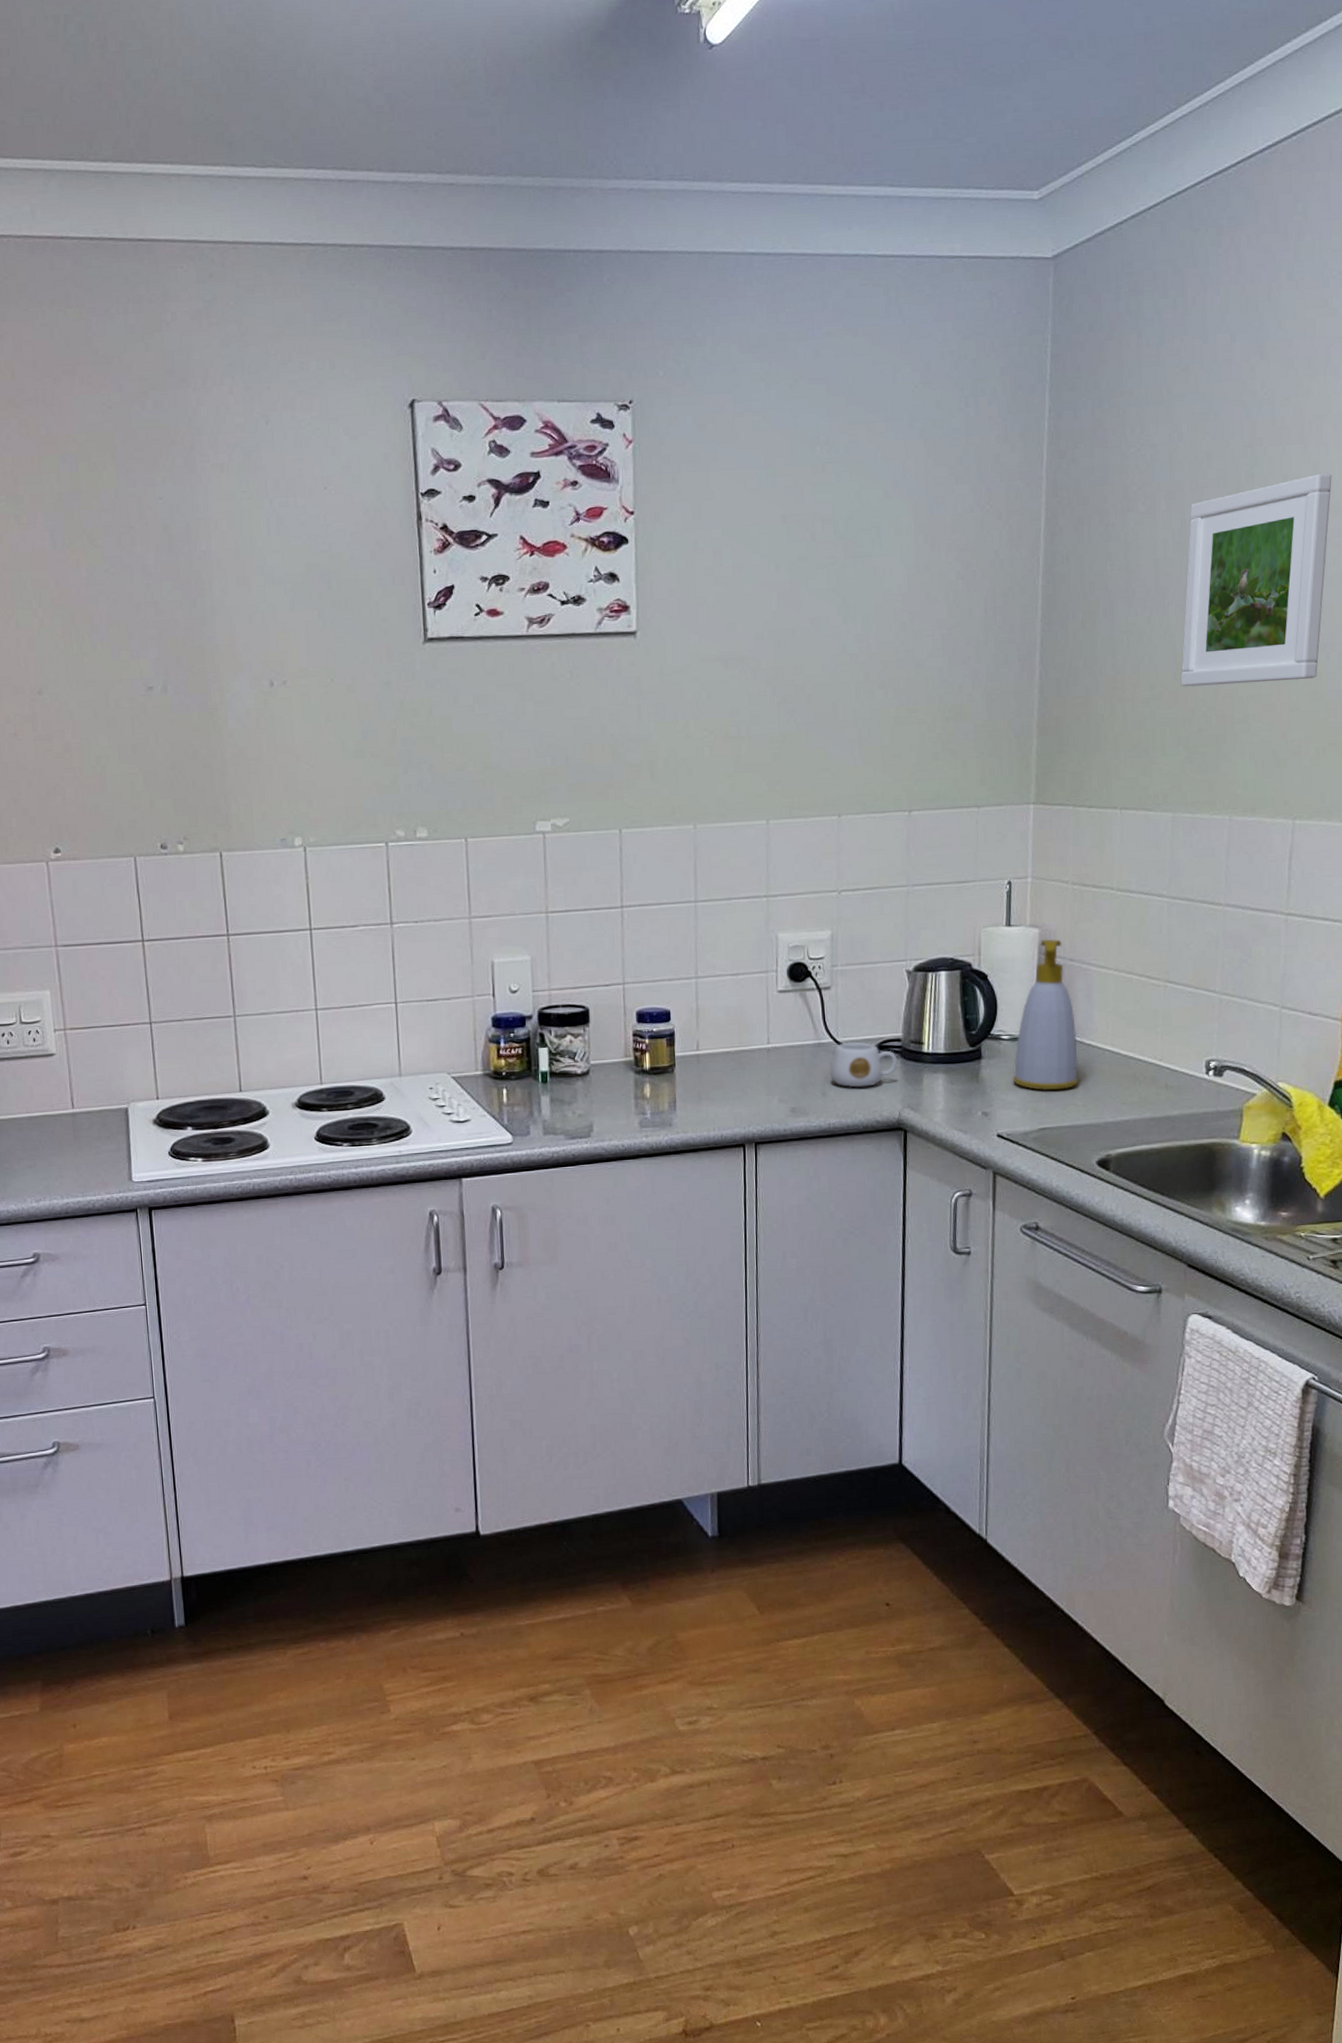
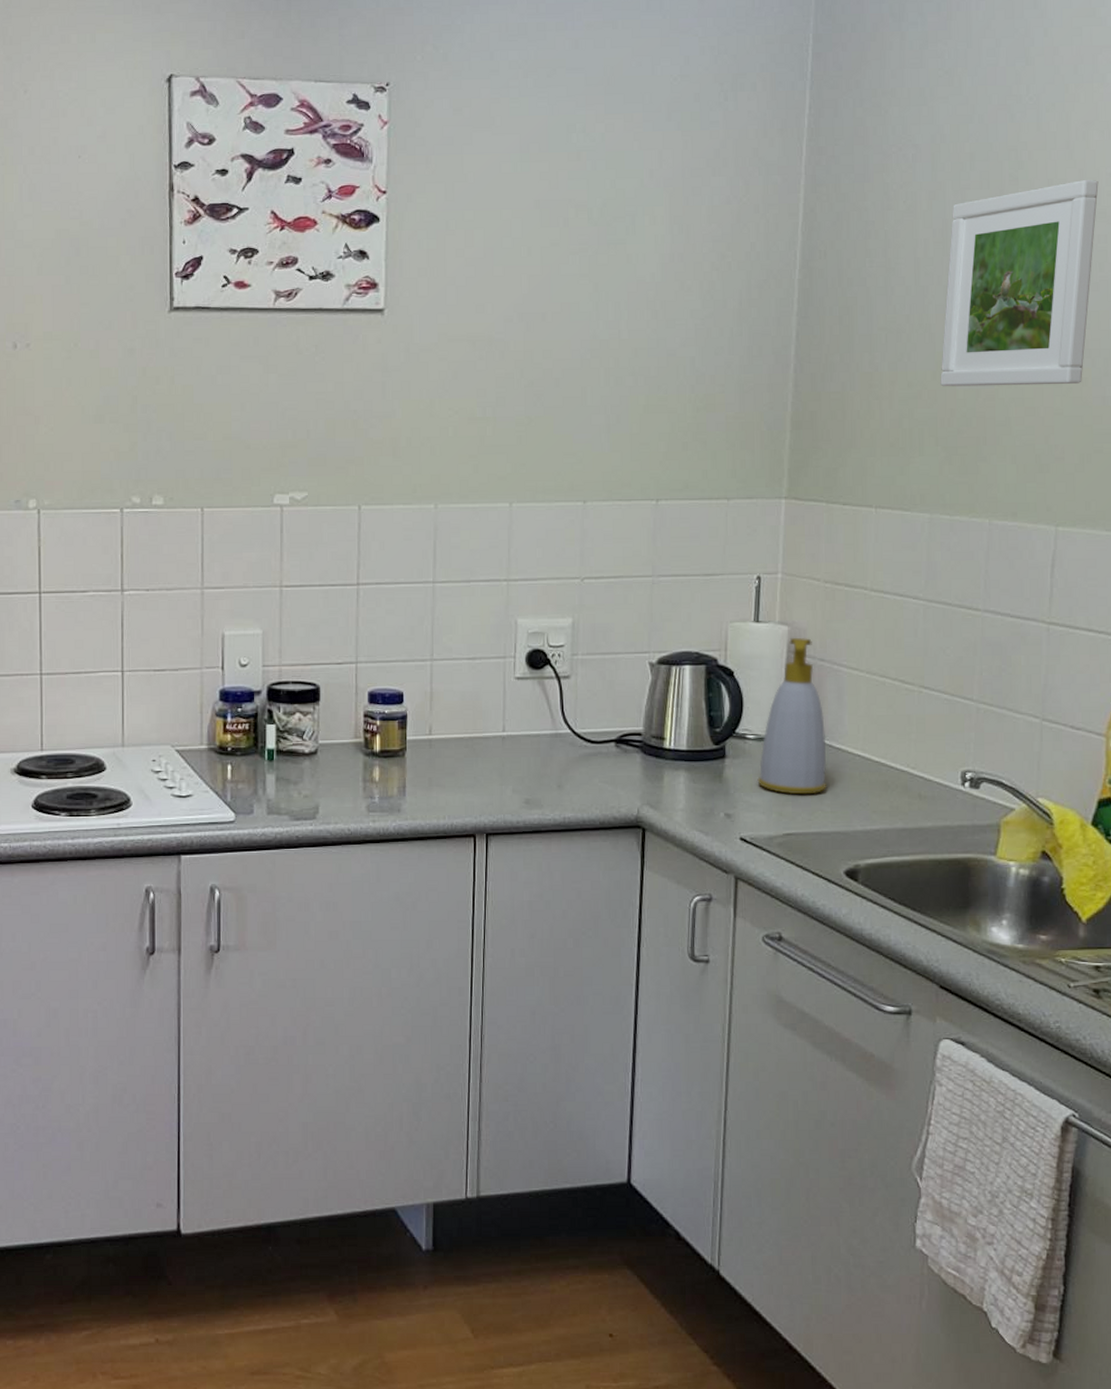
mug: present [830,1041,898,1088] -> none [567,734,638,781]

